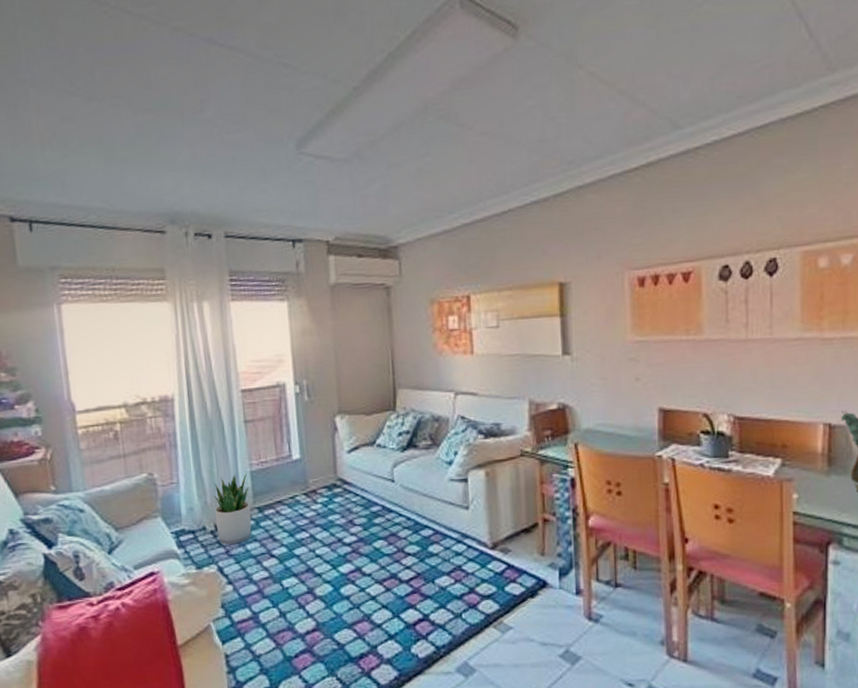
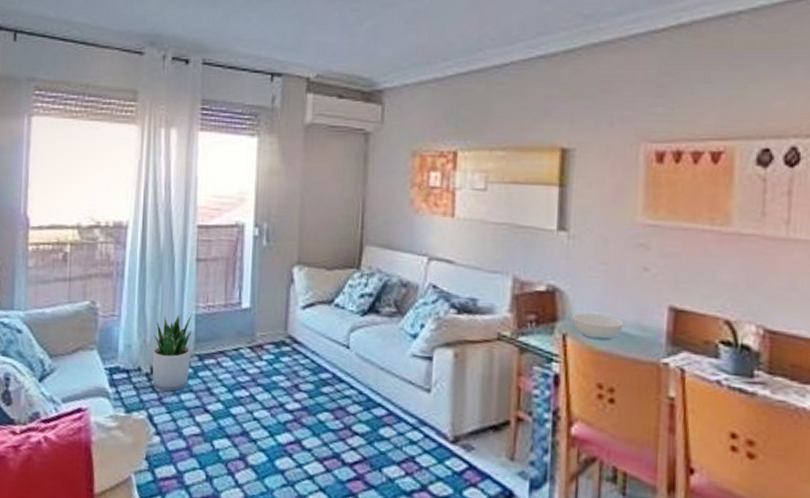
bowl: none [582,422,624,445] -> present [573,313,624,341]

